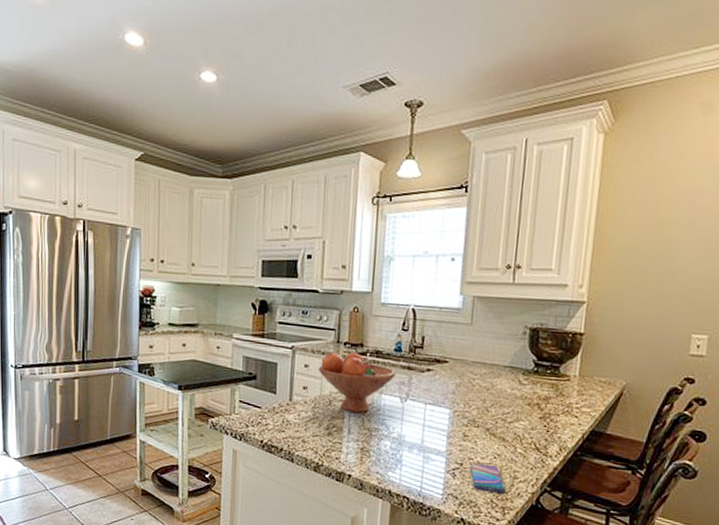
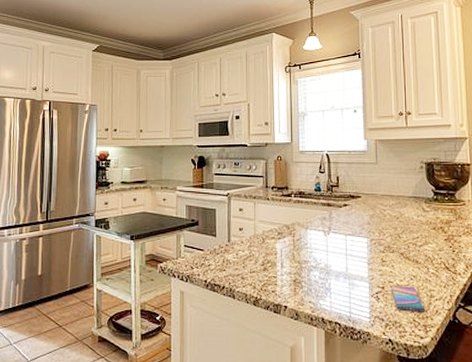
fruit bowl: present [319,352,396,413] -> none [252,195,318,249]

